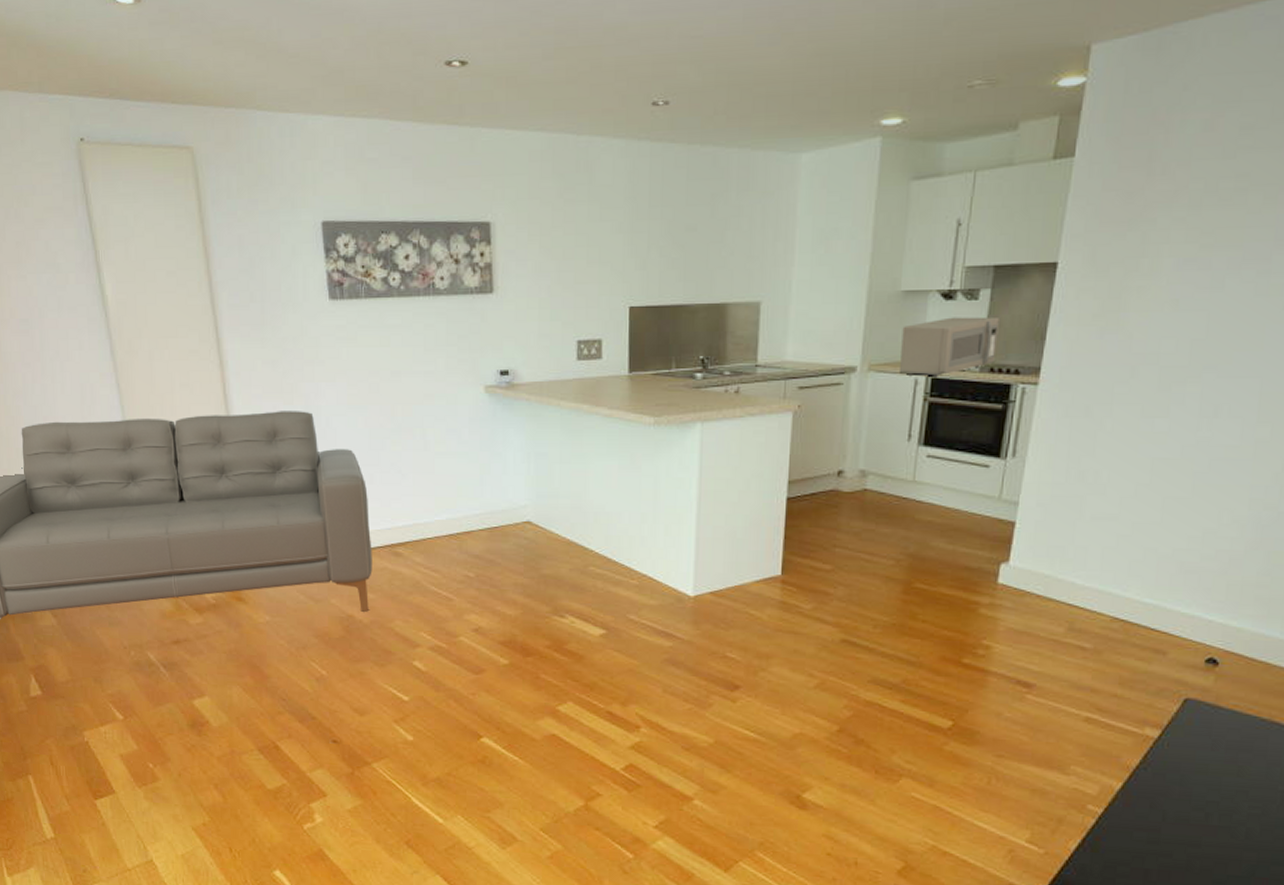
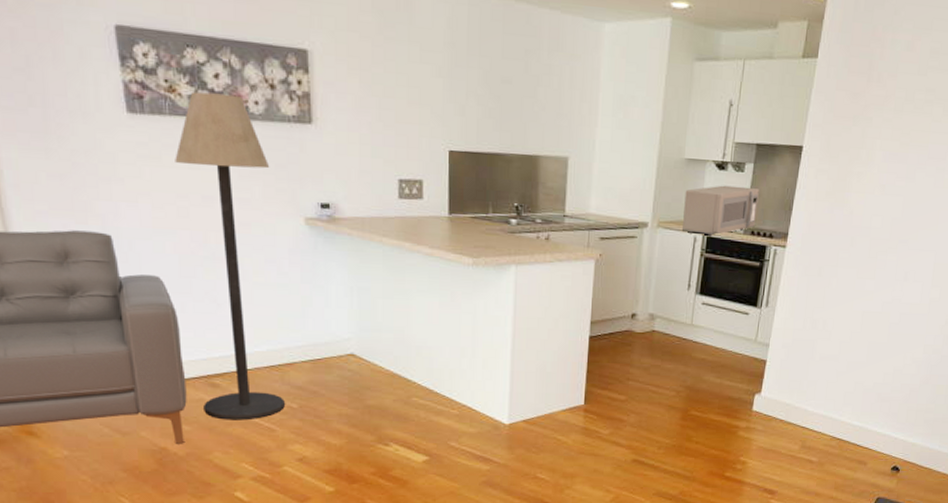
floor lamp: none [368,273,462,589] -> present [175,91,285,421]

